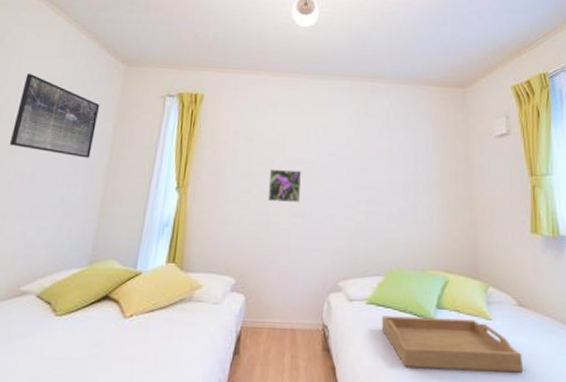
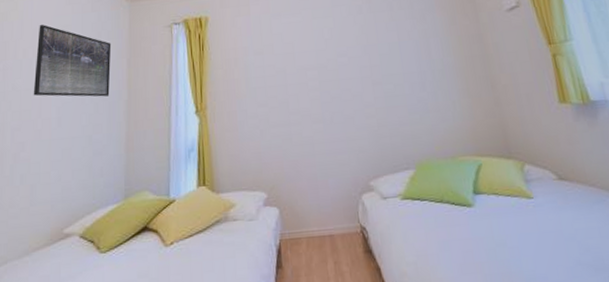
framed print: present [267,169,302,202] -> none [283,76,319,112]
serving tray: present [381,315,524,373] -> none [419,200,576,259]

